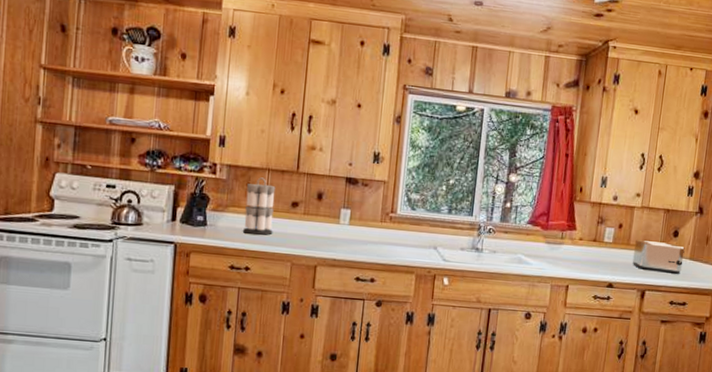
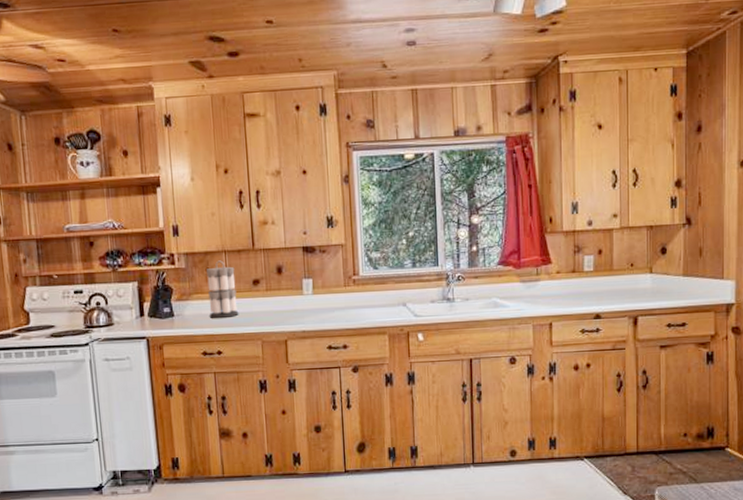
toaster: present [632,240,685,275] -> none [618,261,676,296]

